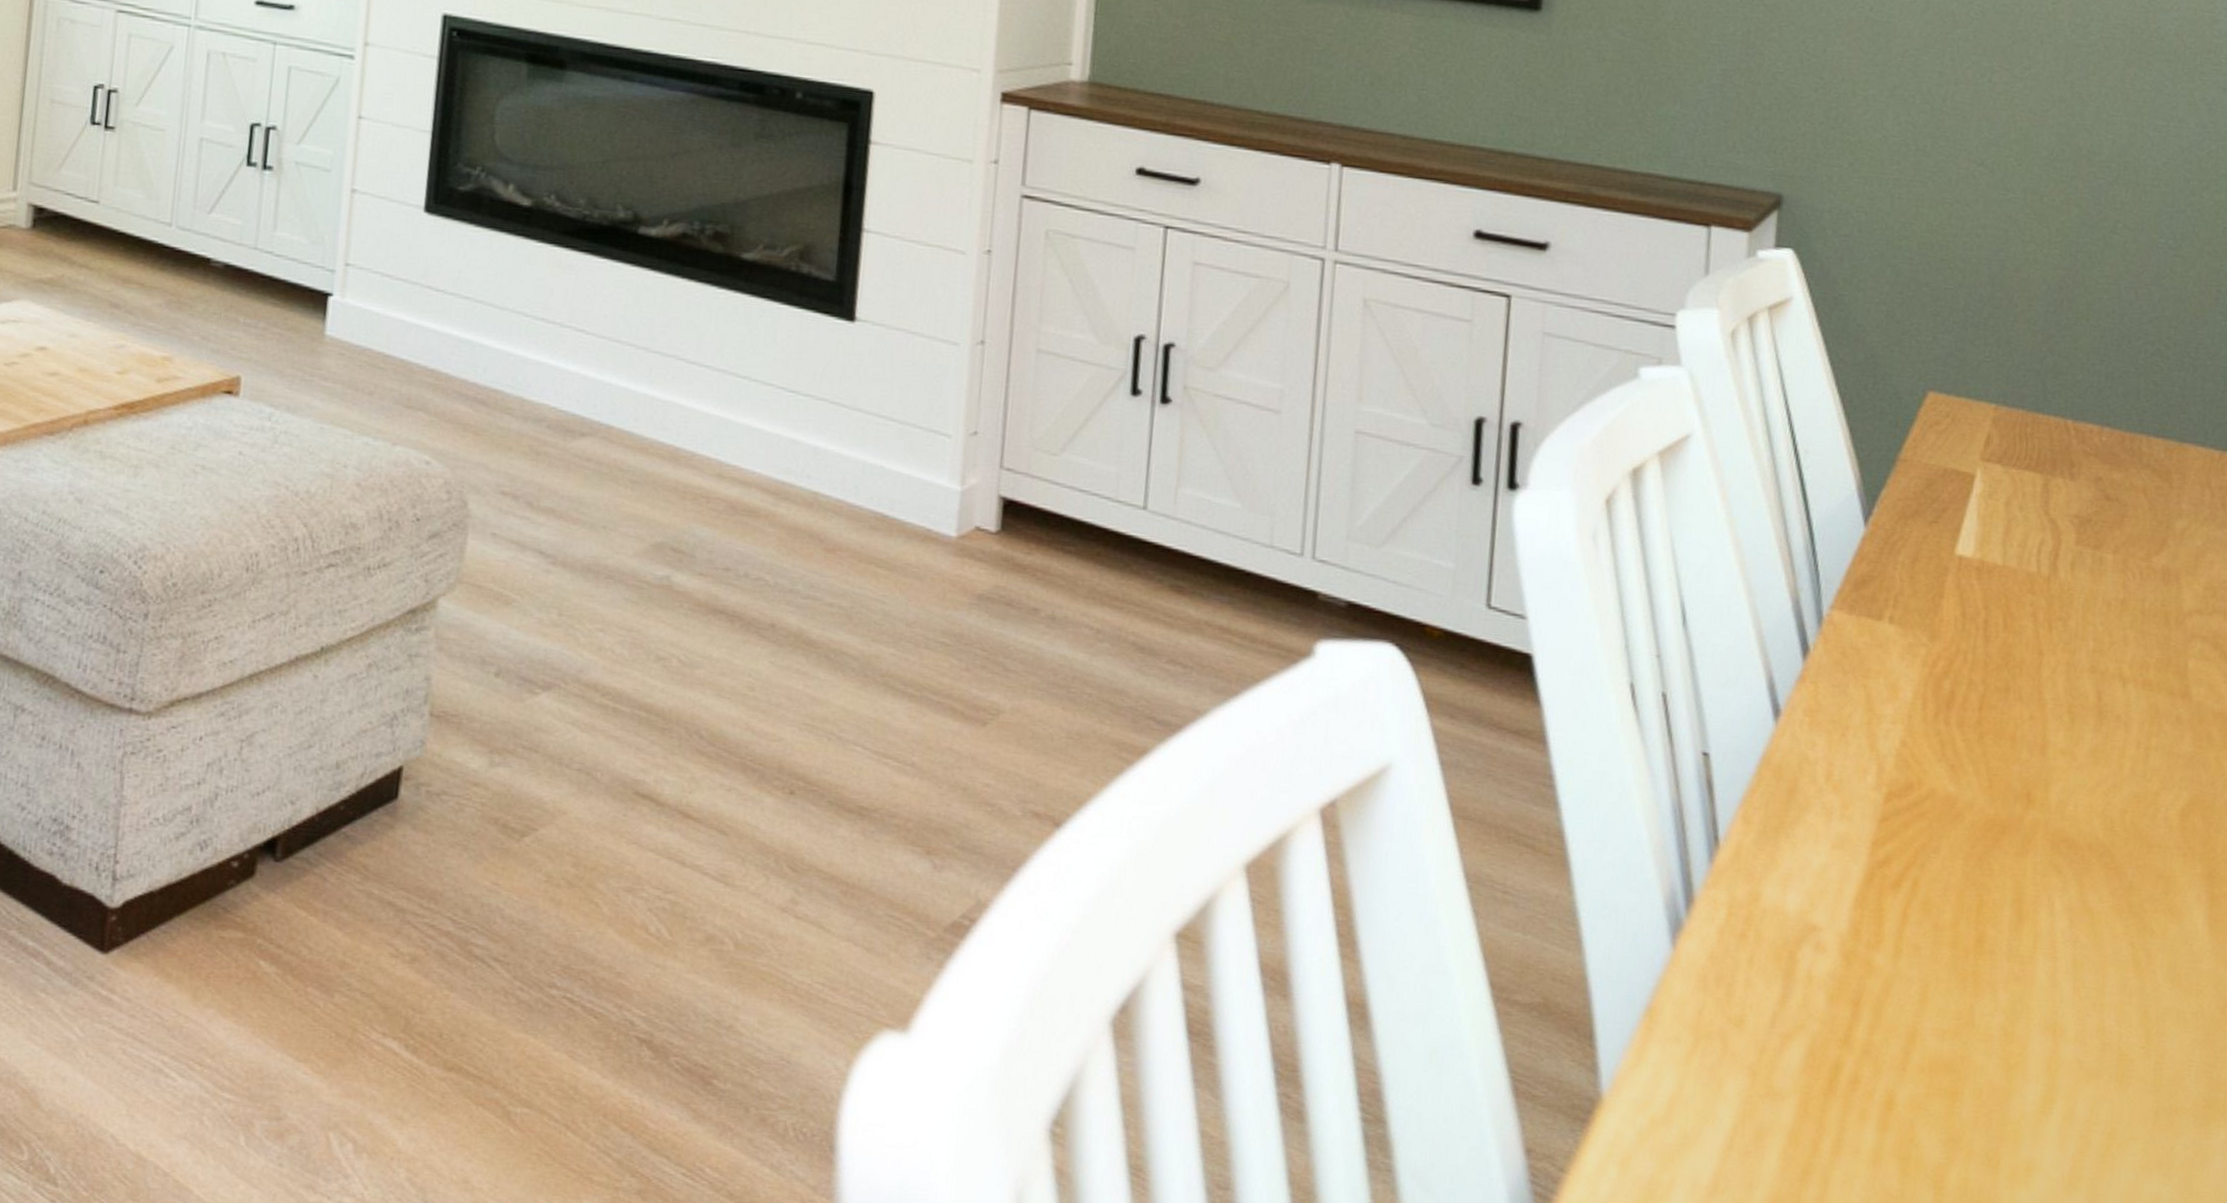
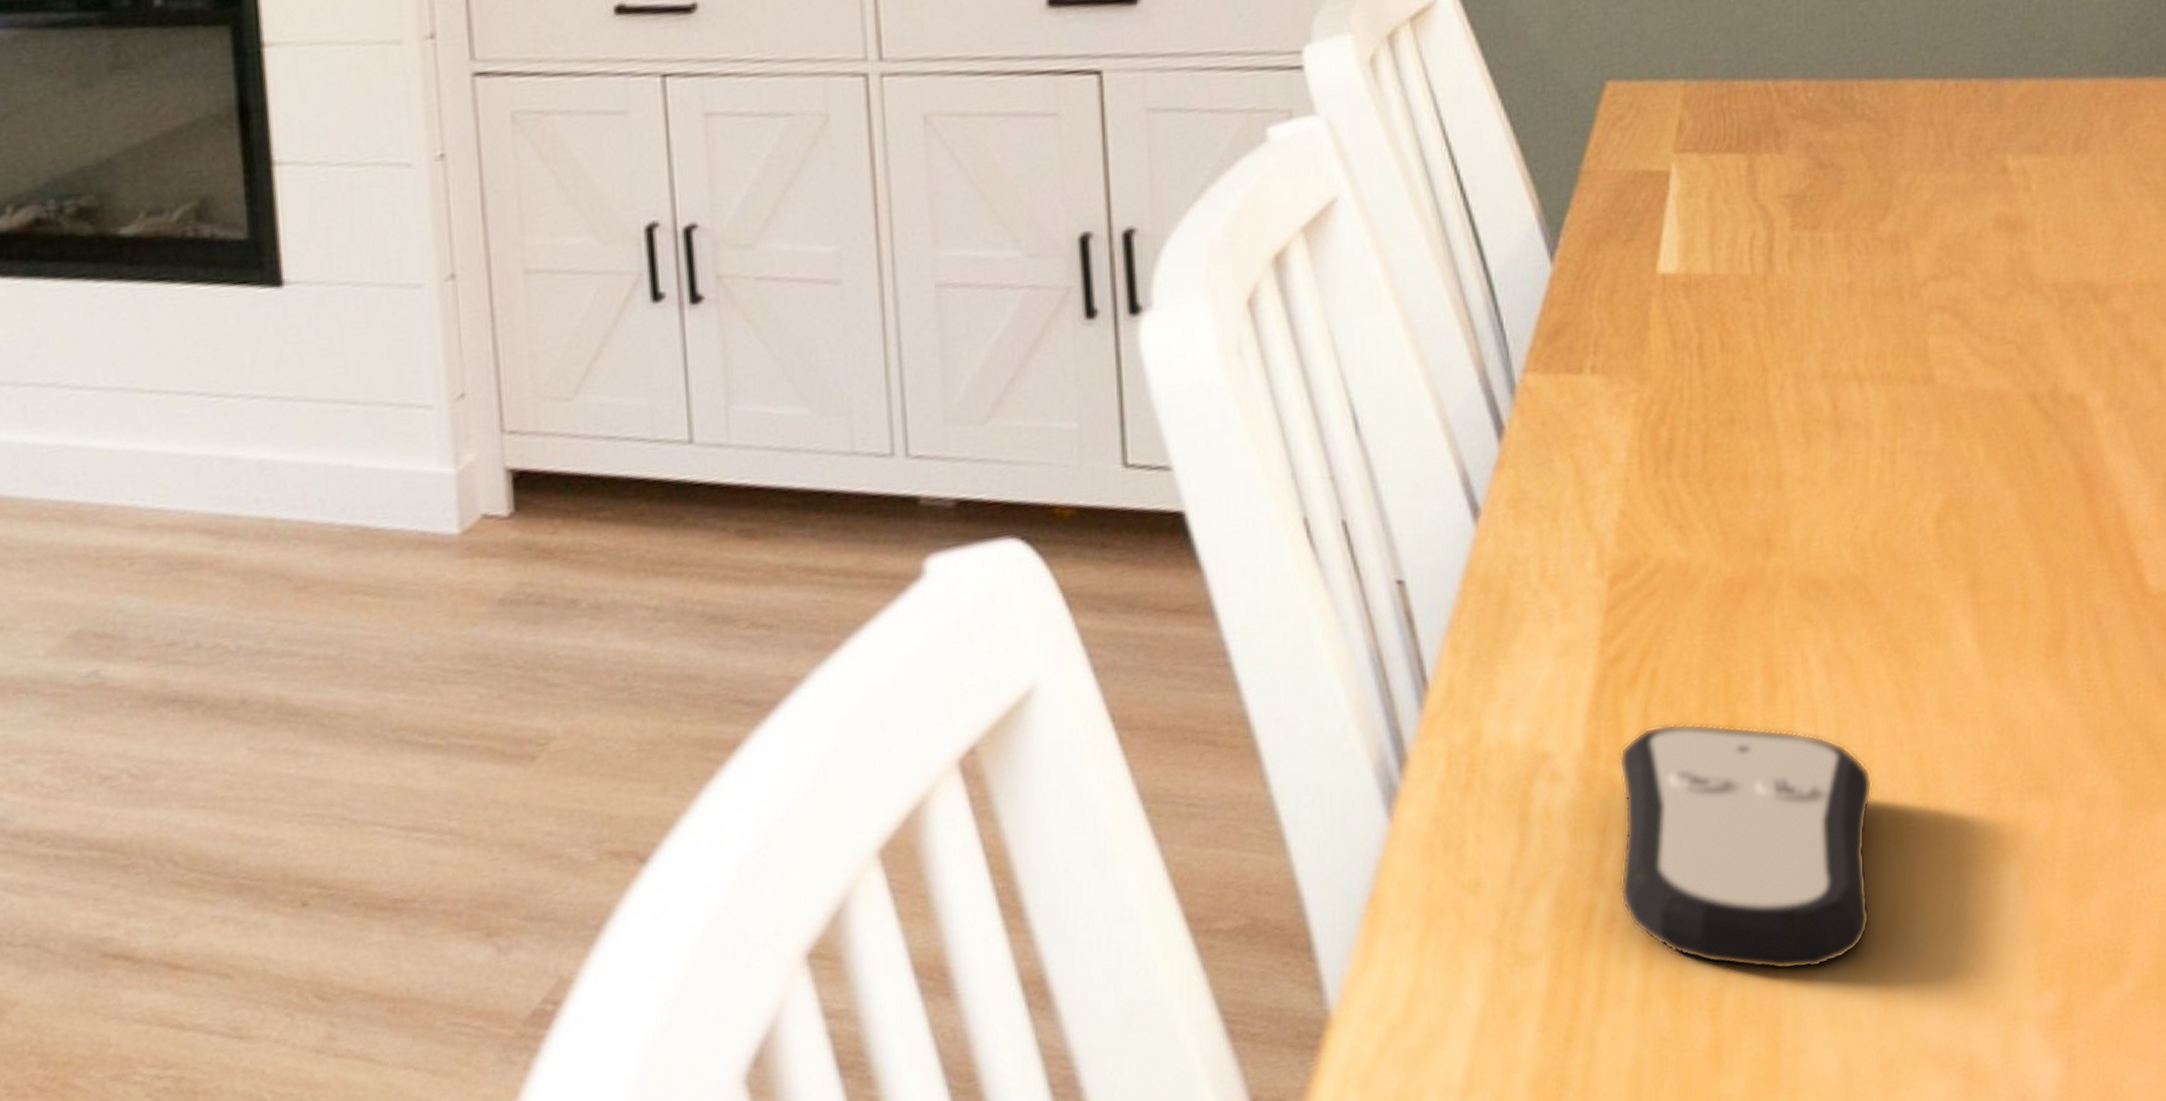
remote control: none [1865,926,2102,1170] -> present [1619,723,1873,971]

